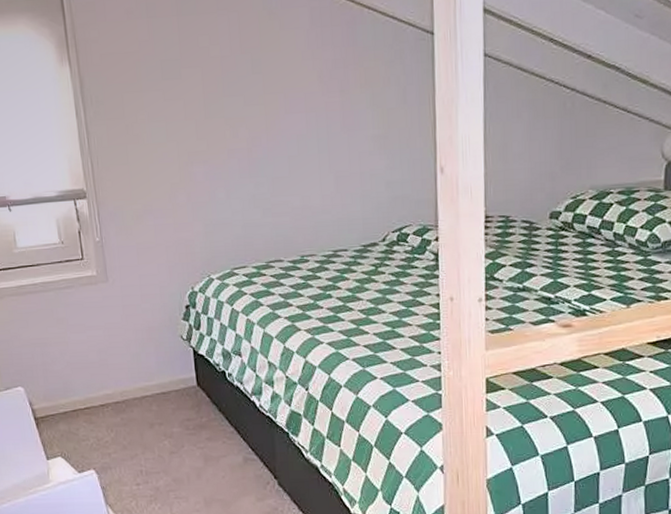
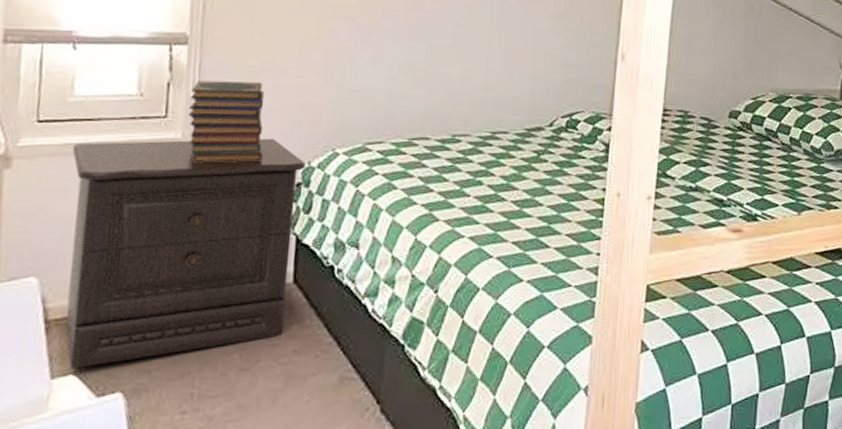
nightstand: none [25,270,197,452] -> present [66,138,305,368]
book stack: none [96,225,158,295] -> present [189,80,265,164]

